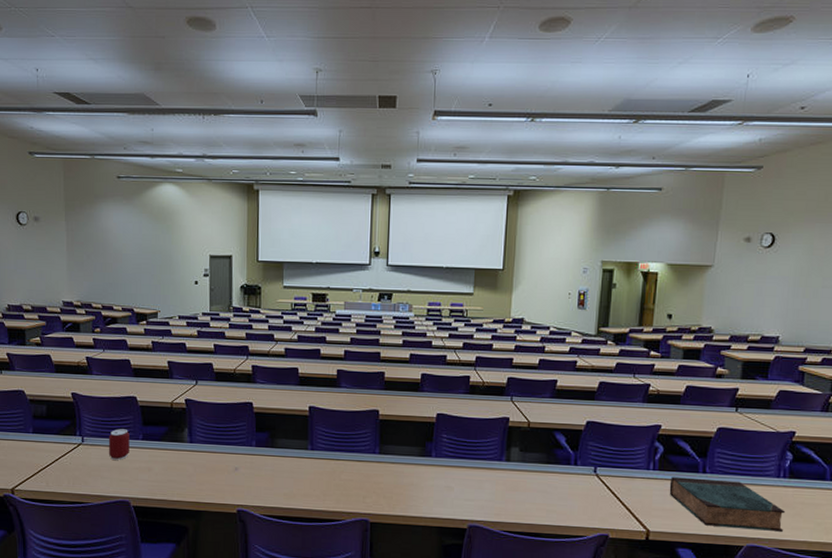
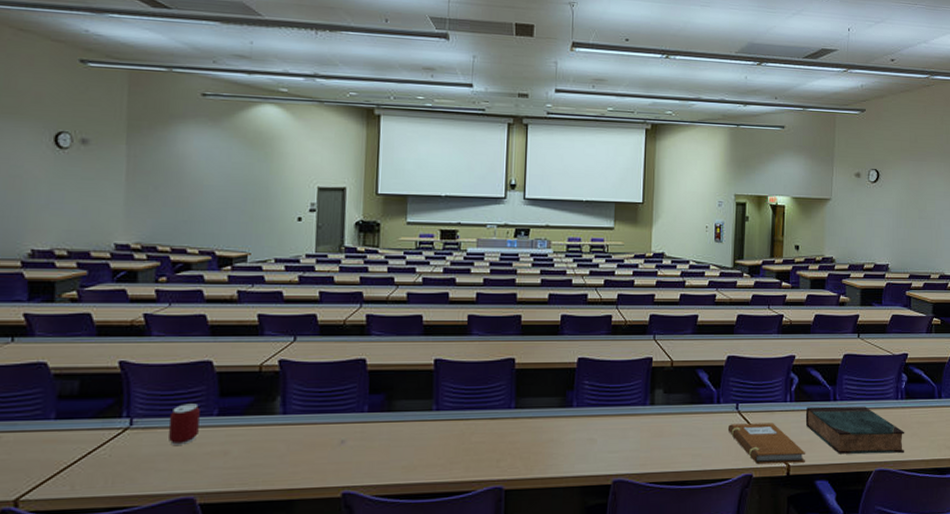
notebook: none [584,486,668,530] -> present [727,423,806,465]

